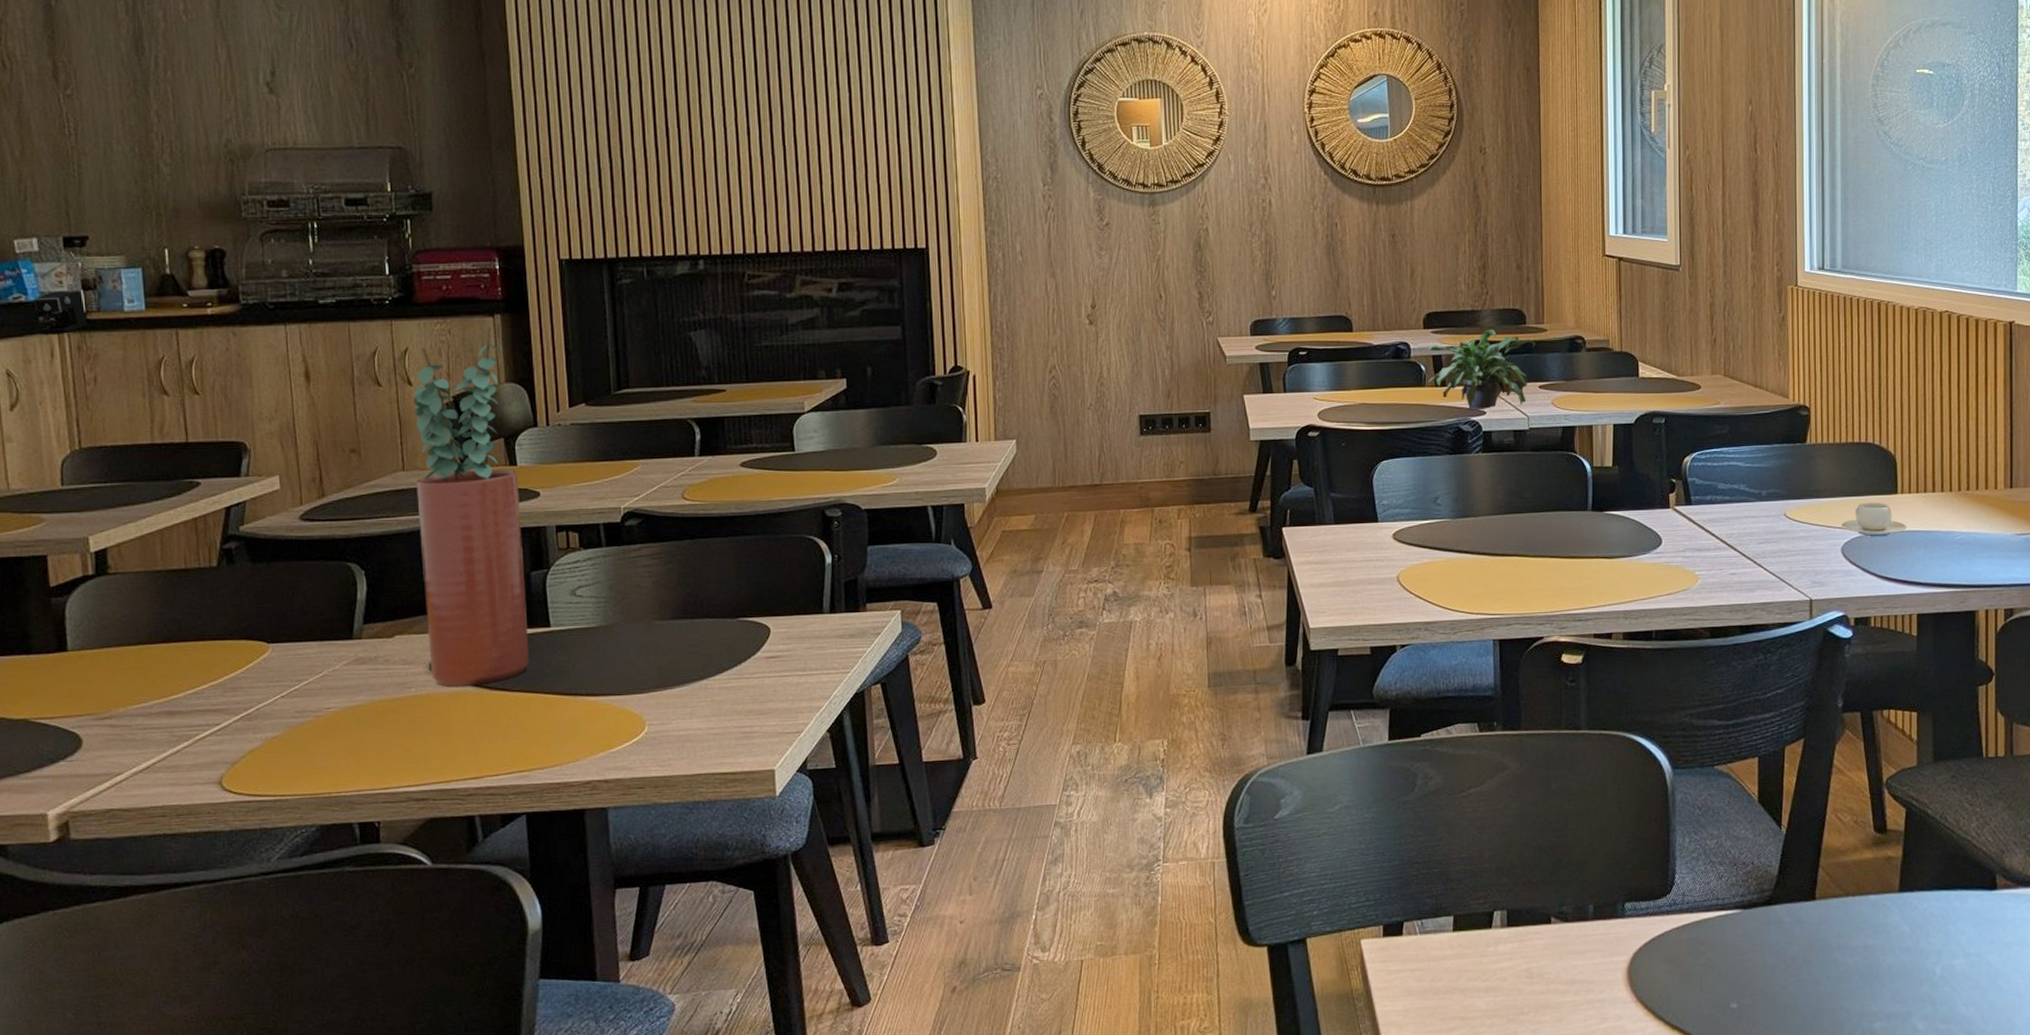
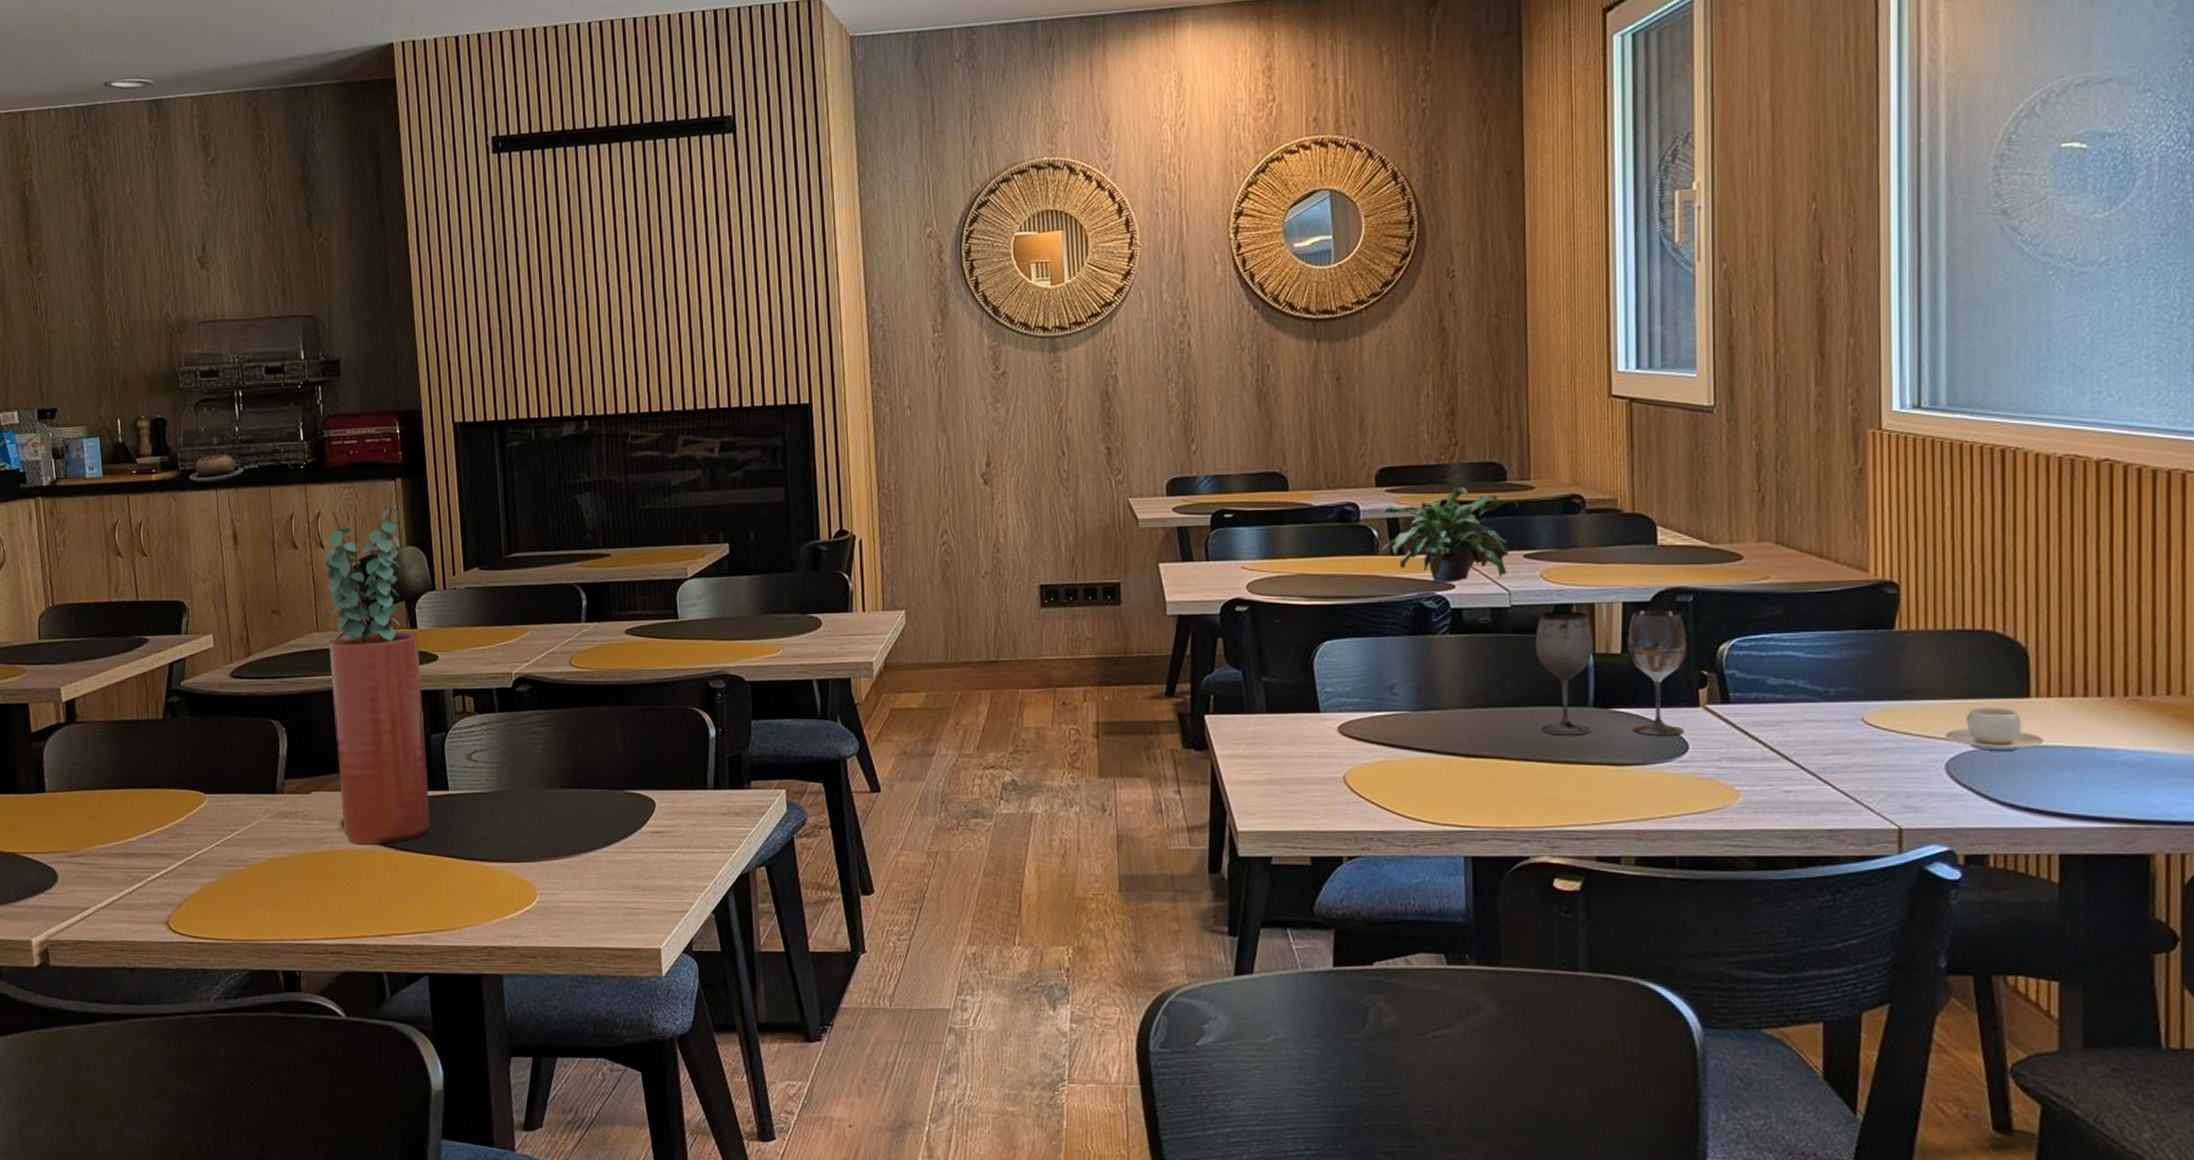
coffee maker: present [33,291,134,334] -> none [15,459,94,500]
bread: none [253,288,320,318] -> present [189,454,245,483]
wineglass: none [1548,430,1660,536] -> present [1535,610,1687,737]

